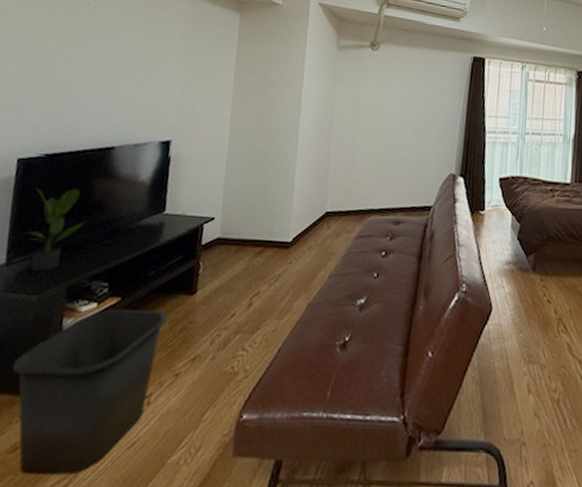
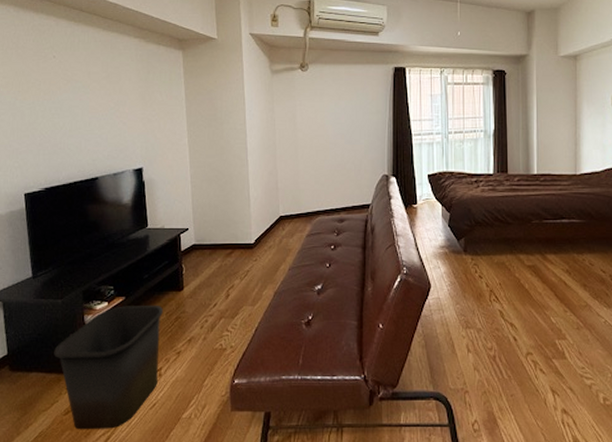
potted plant: present [23,187,87,272] -> none [41,213,87,281]

